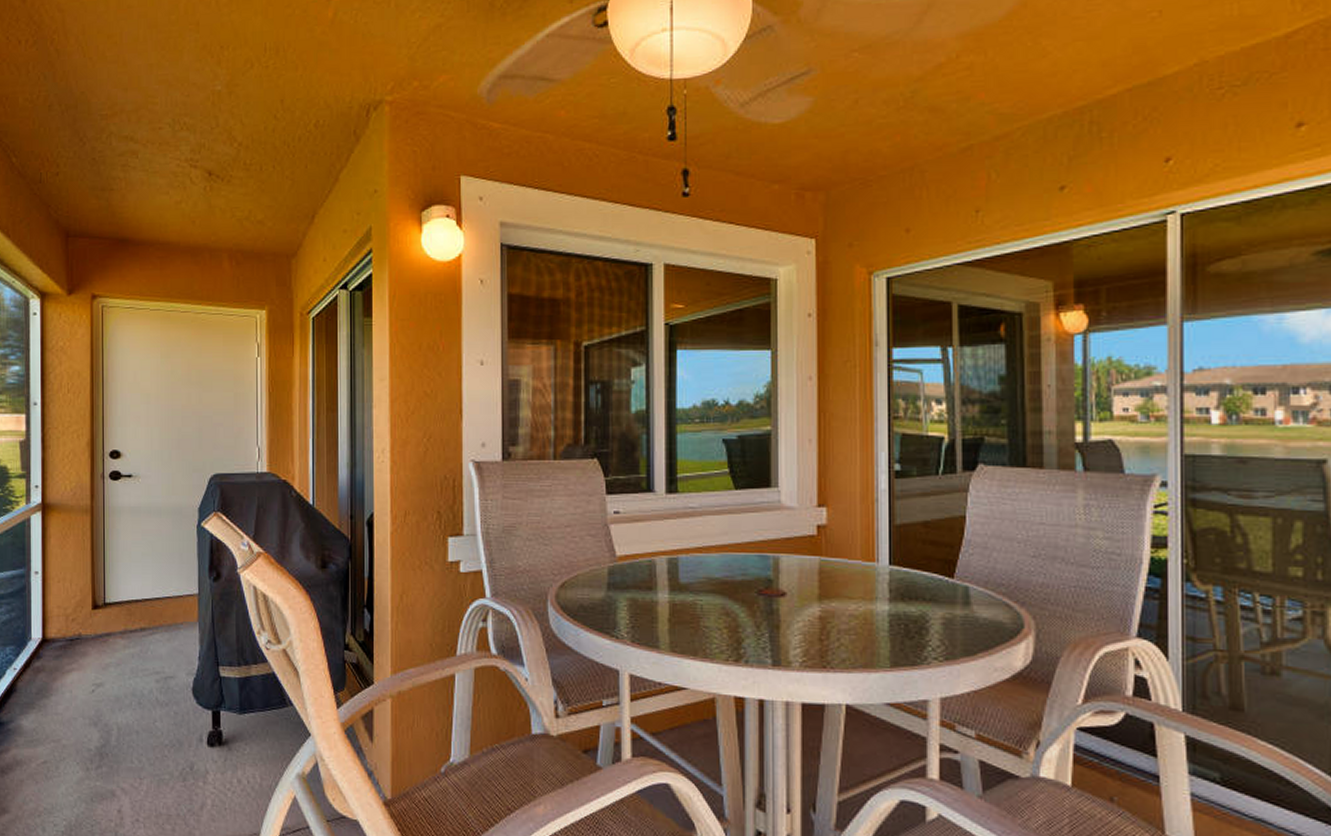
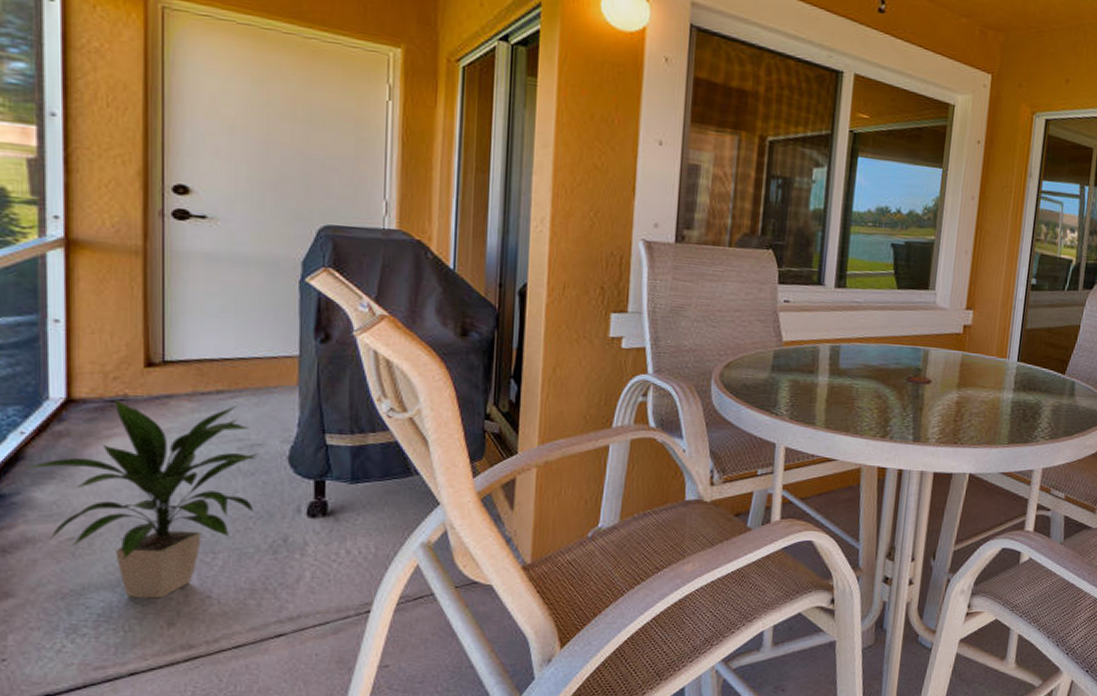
indoor plant: none [13,638,172,820] -> present [19,399,260,599]

